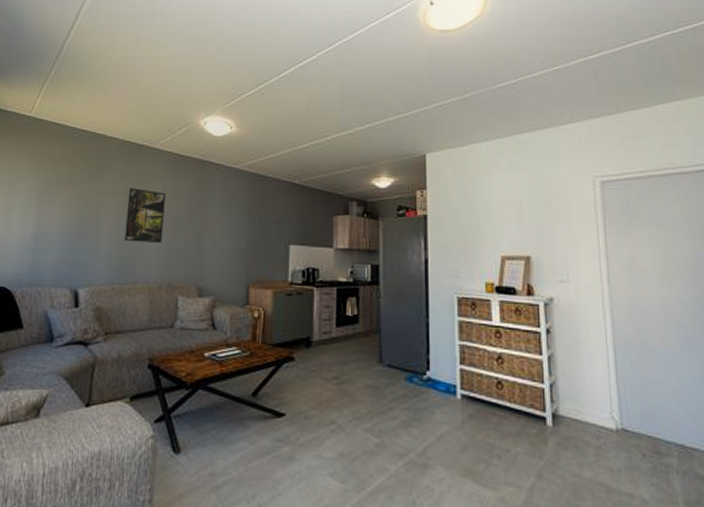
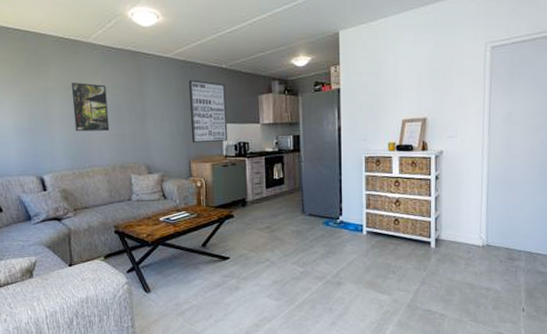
wall art: none [253,194,297,266] -> present [189,80,228,144]

